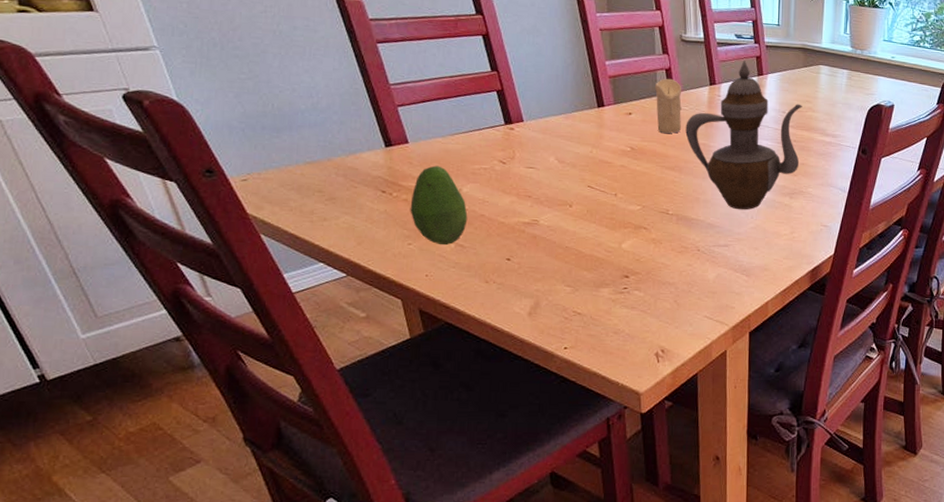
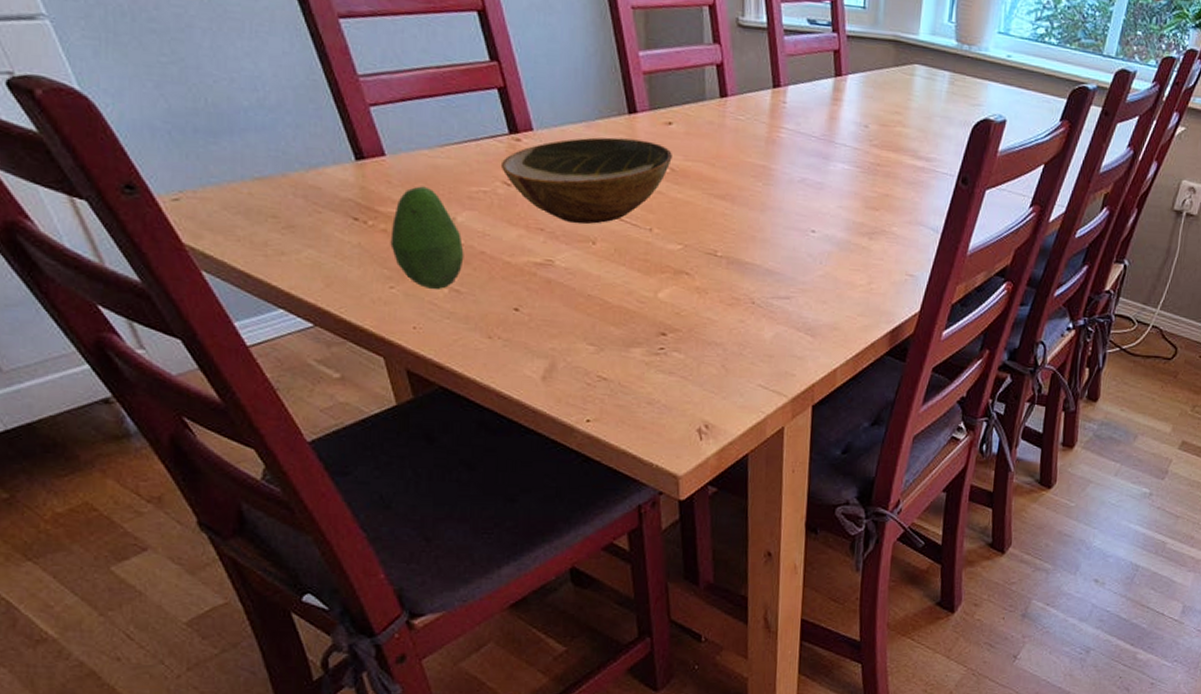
bowl: none [497,125,633,192] -> present [500,137,673,224]
candle: present [655,78,682,133] -> none [702,76,738,151]
teapot: present [685,61,802,210] -> none [740,55,890,253]

